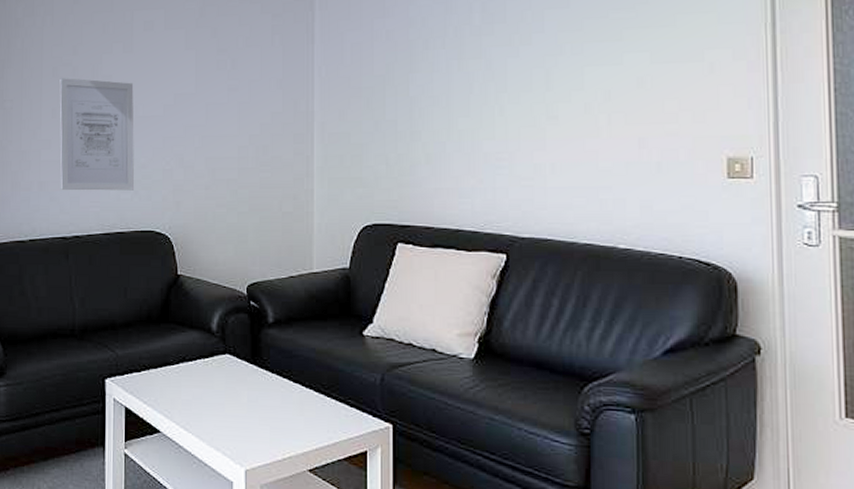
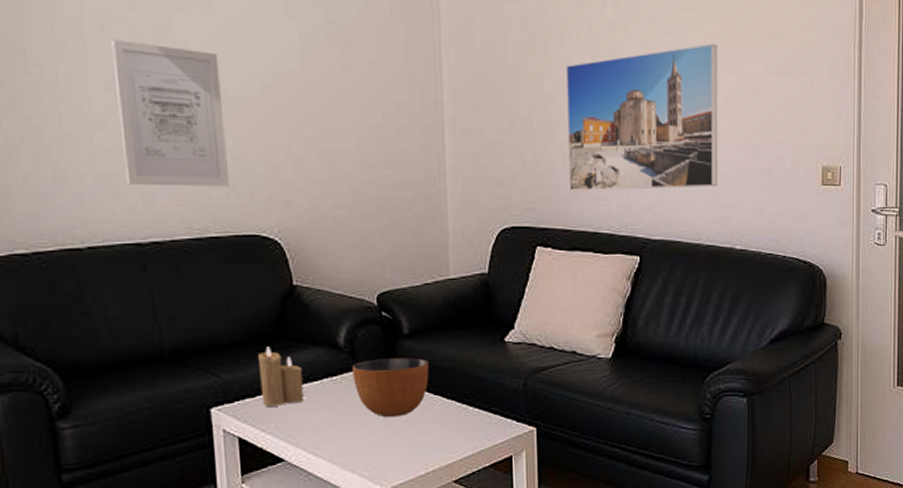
candle: none [145,327,180,382] -> present [258,346,304,406]
bowl: none [222,344,290,401] -> present [353,357,429,418]
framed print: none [430,37,596,189] -> present [565,43,718,191]

